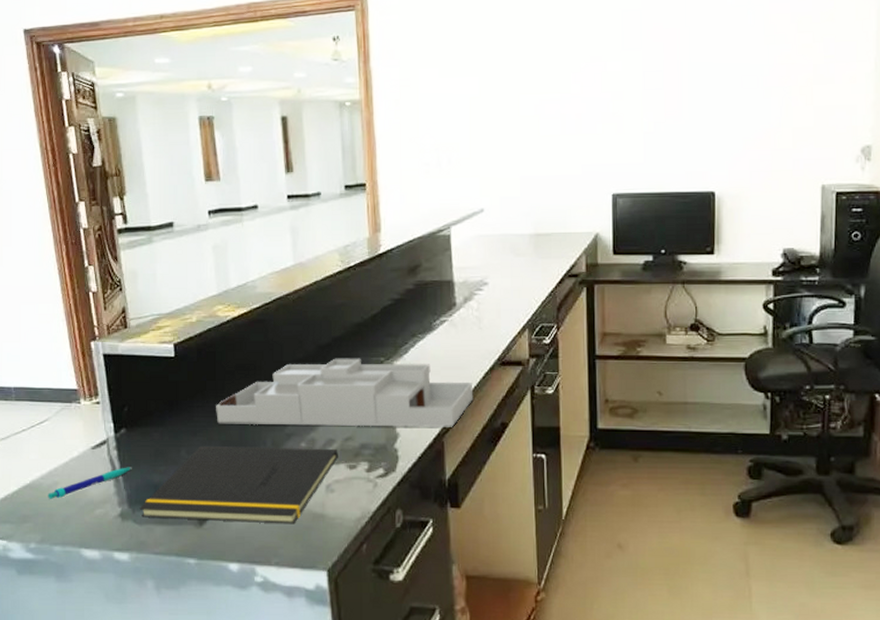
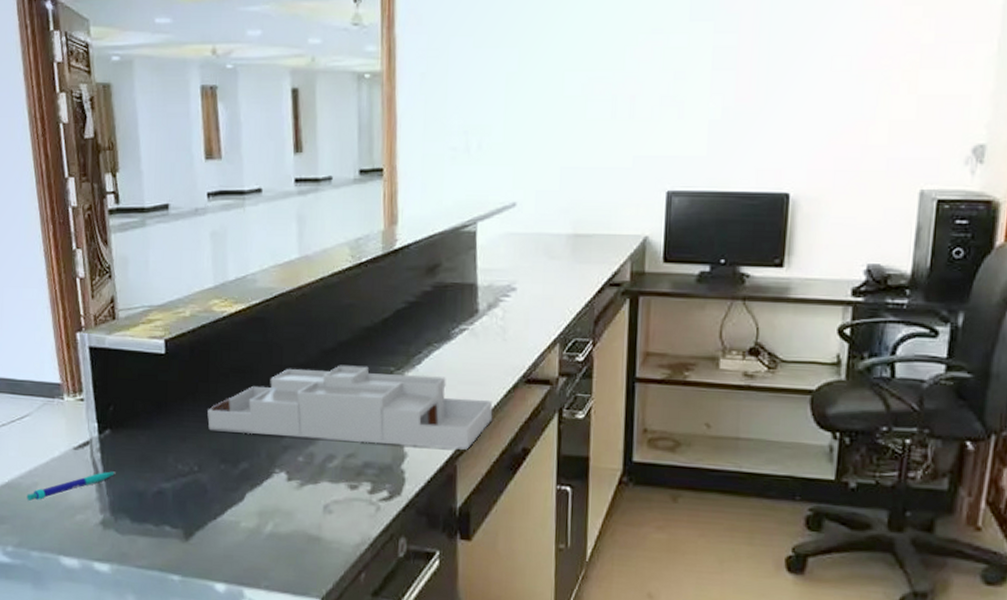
notepad: present [139,445,338,524] -> none [122,452,339,546]

